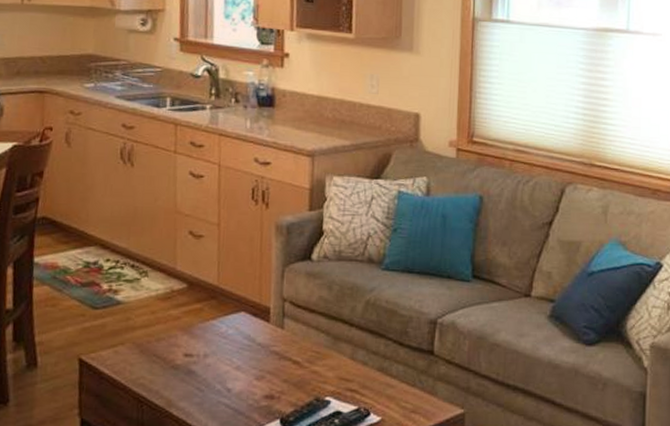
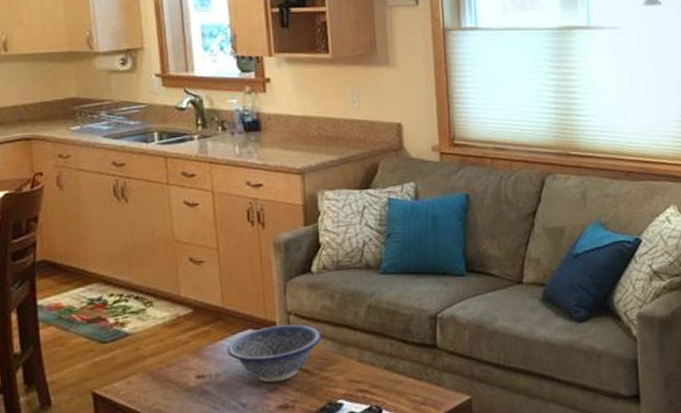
decorative bowl: none [218,311,316,370] -> present [227,324,322,383]

